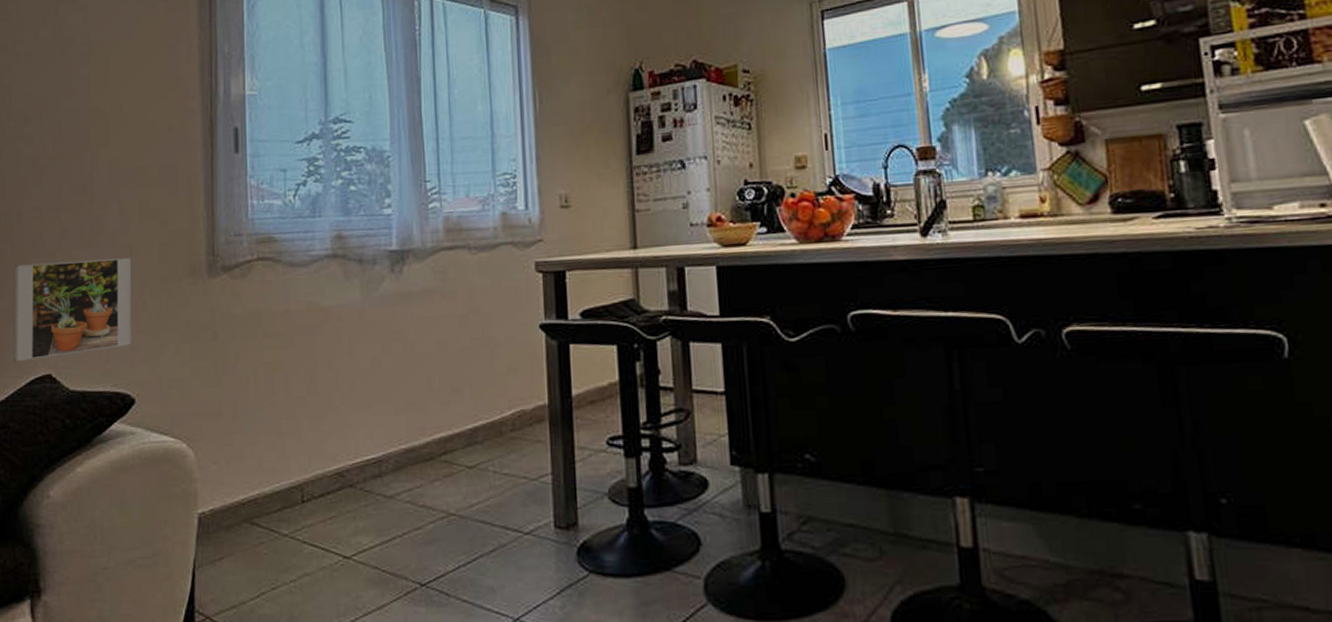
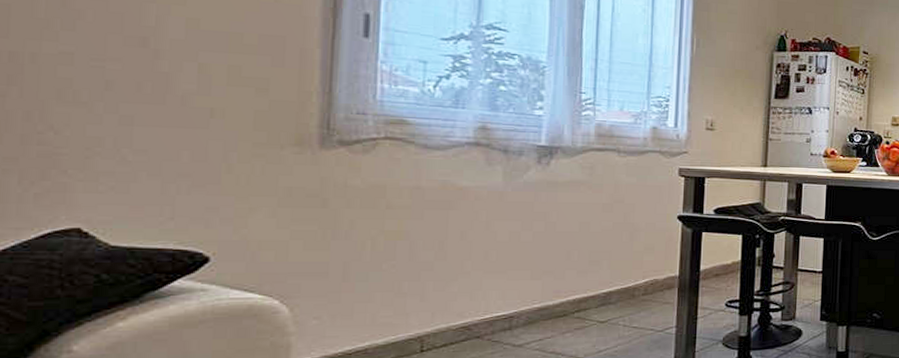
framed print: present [13,258,132,362] -> none [16,110,213,213]

